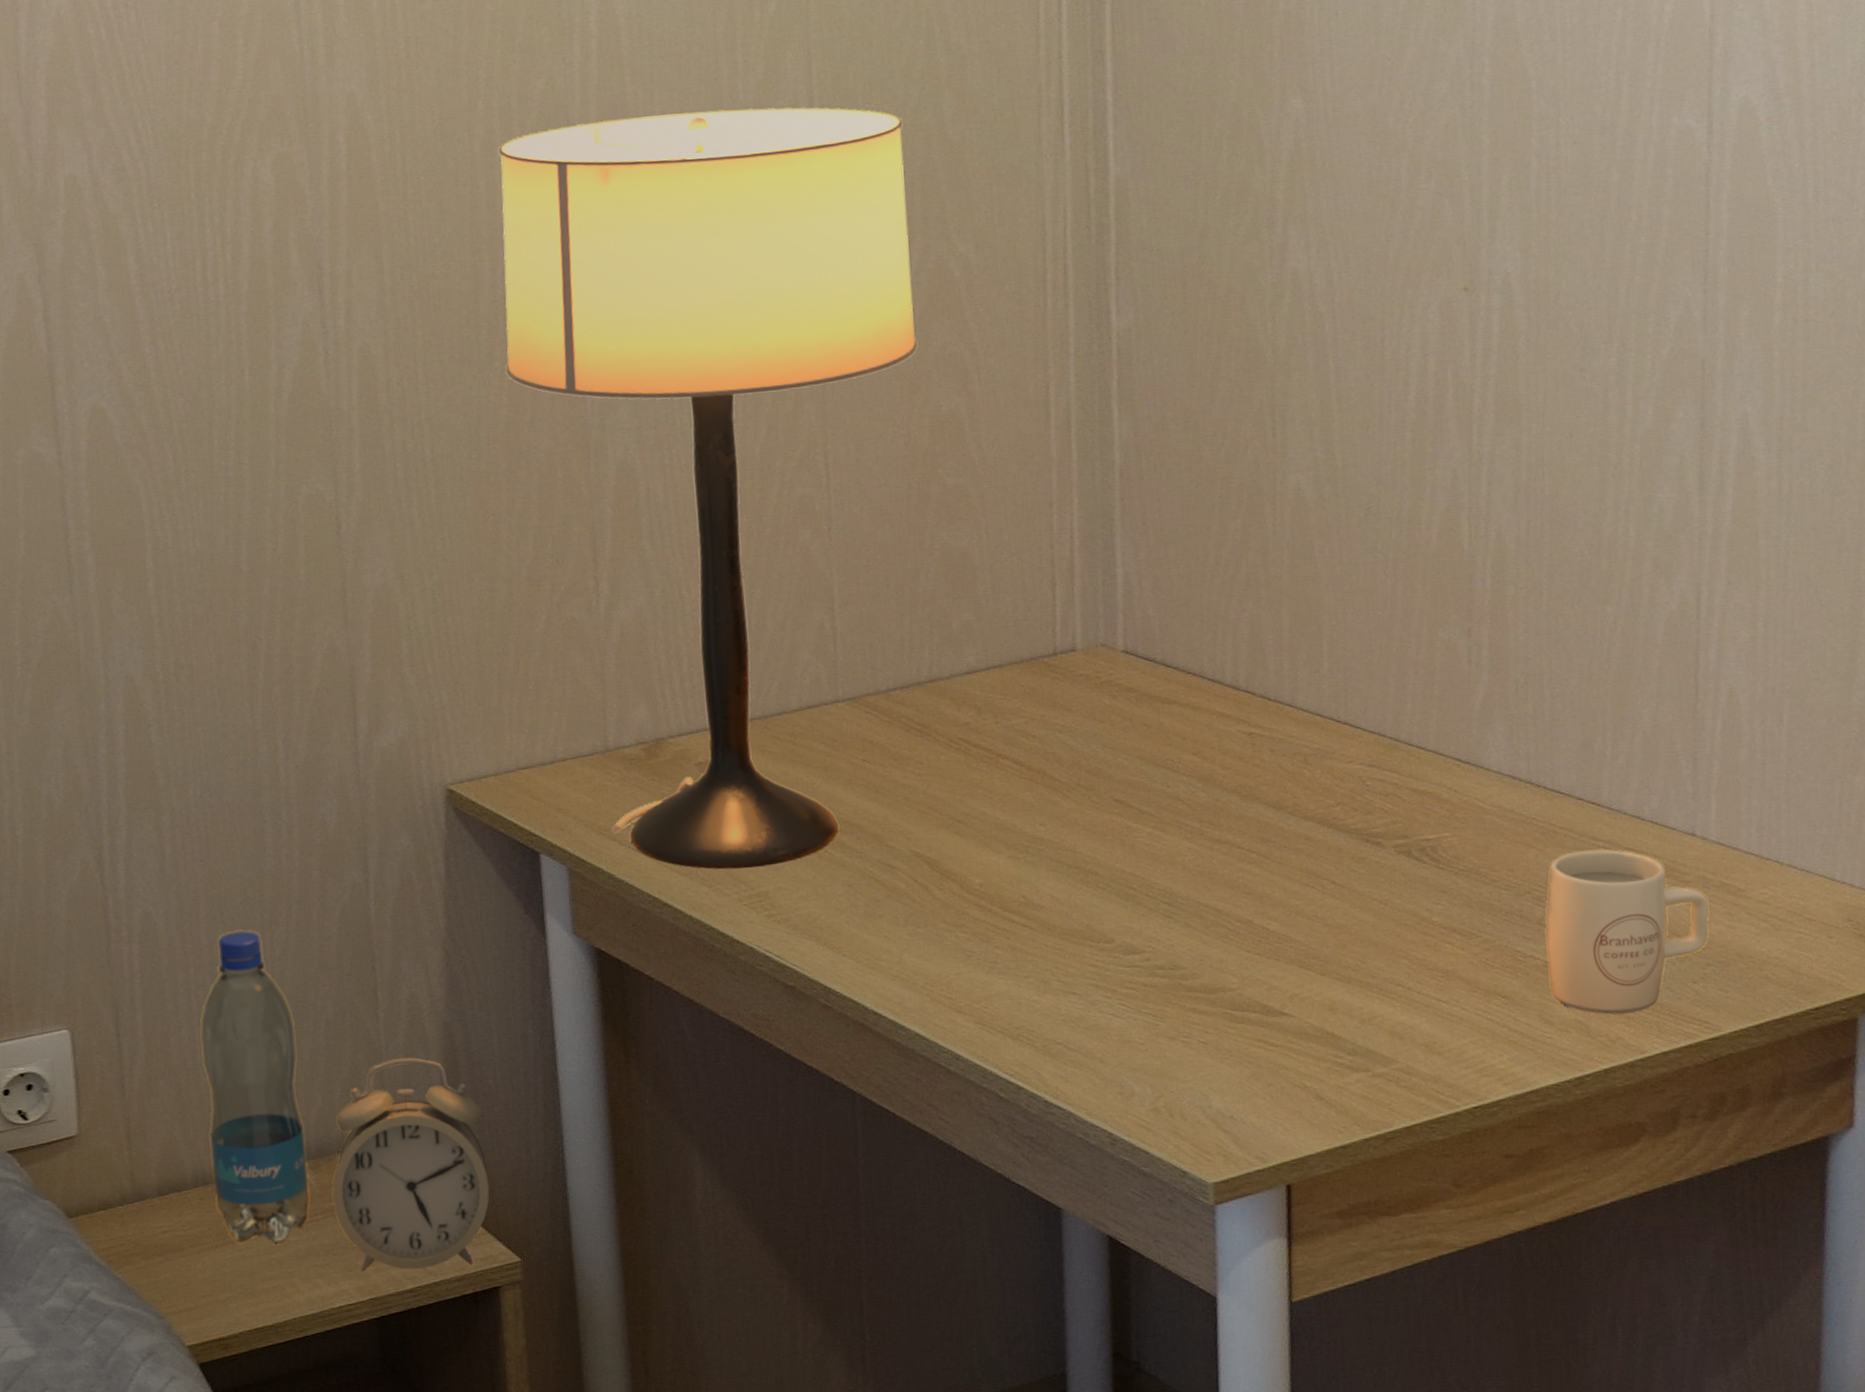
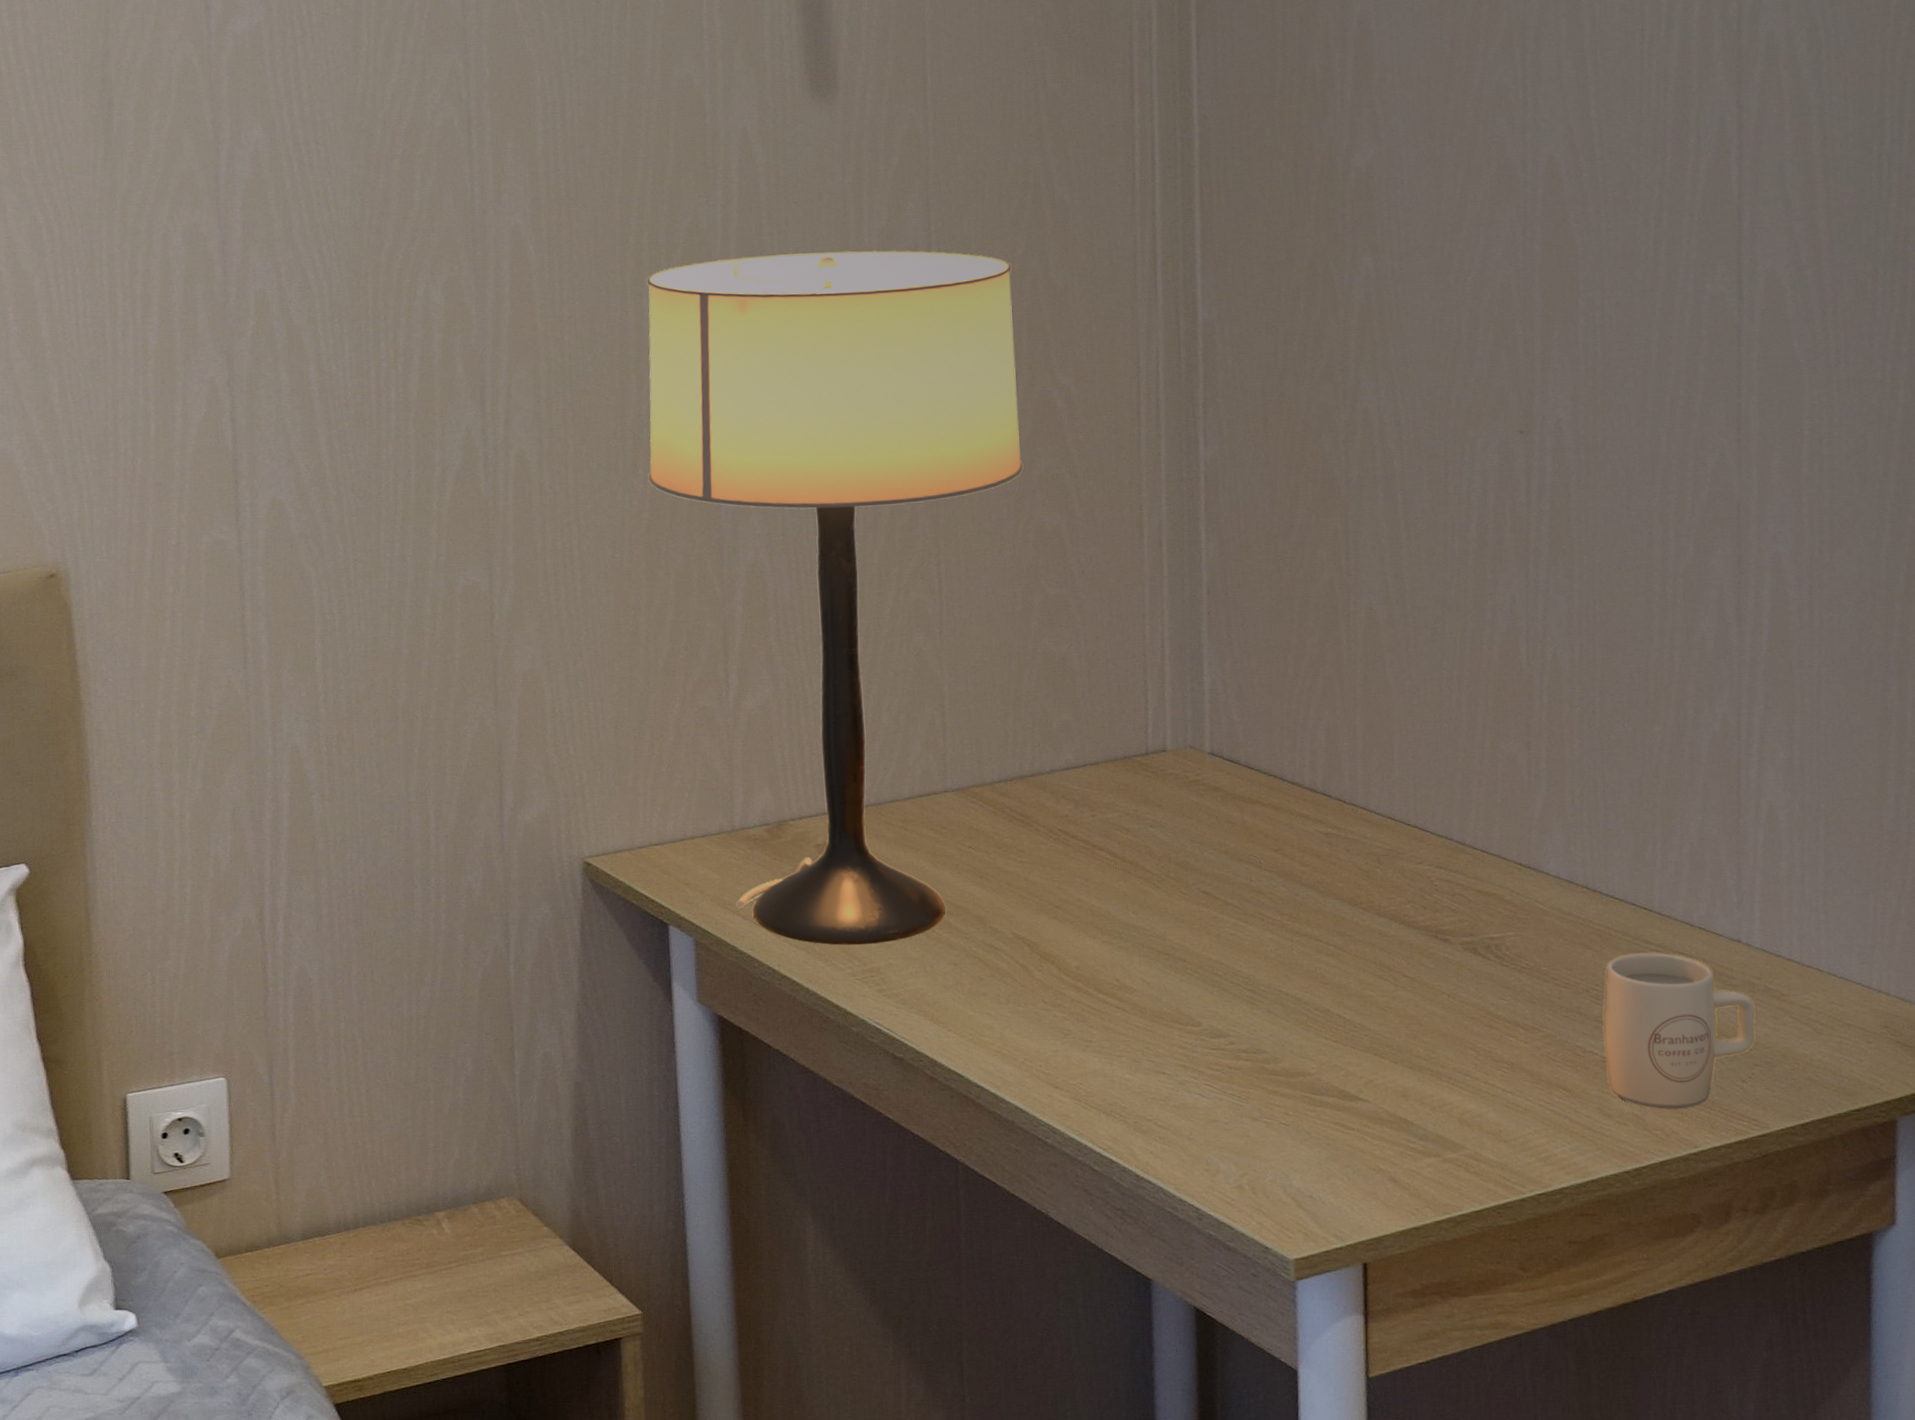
bottle: present [201,931,309,1244] -> none [349,989,444,1289]
alarm clock: present [332,1058,490,1273] -> none [466,1115,614,1320]

